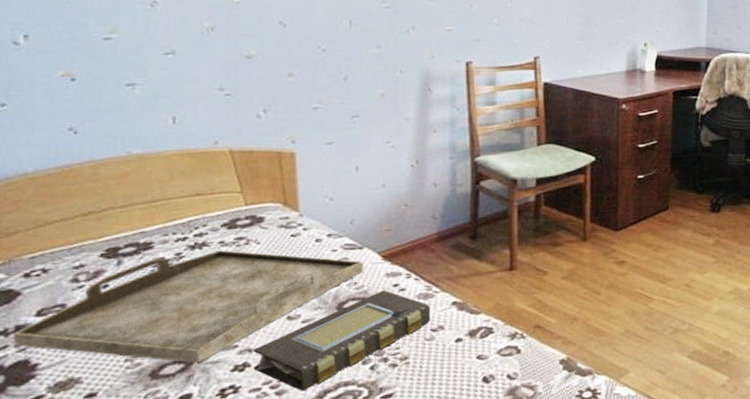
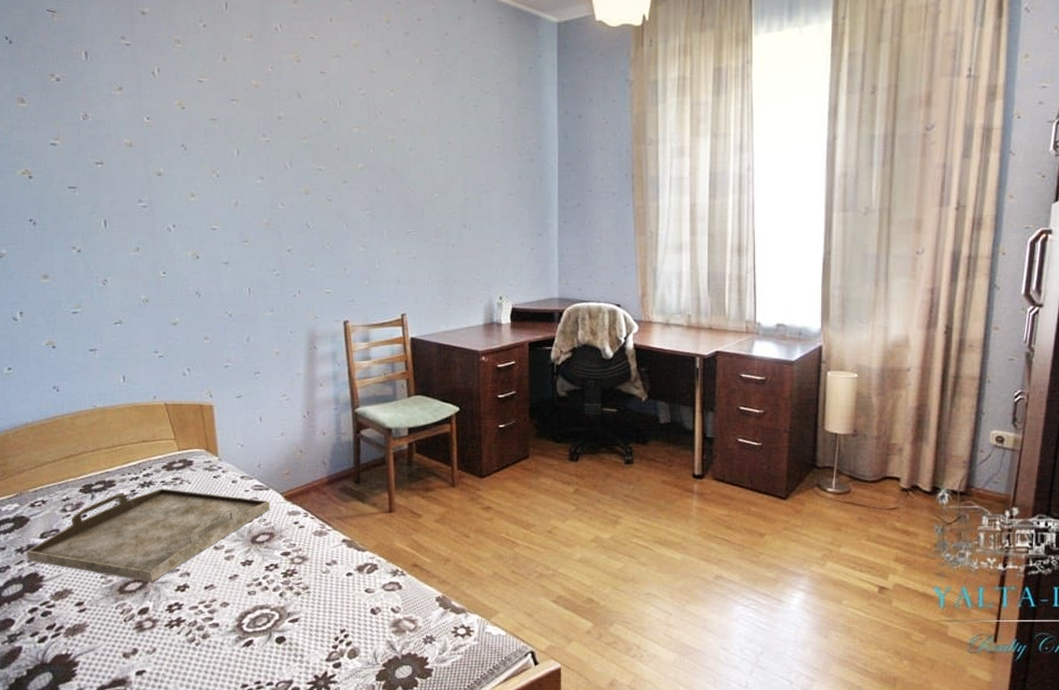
book: present [253,290,431,391] -> none [191,527,326,611]

